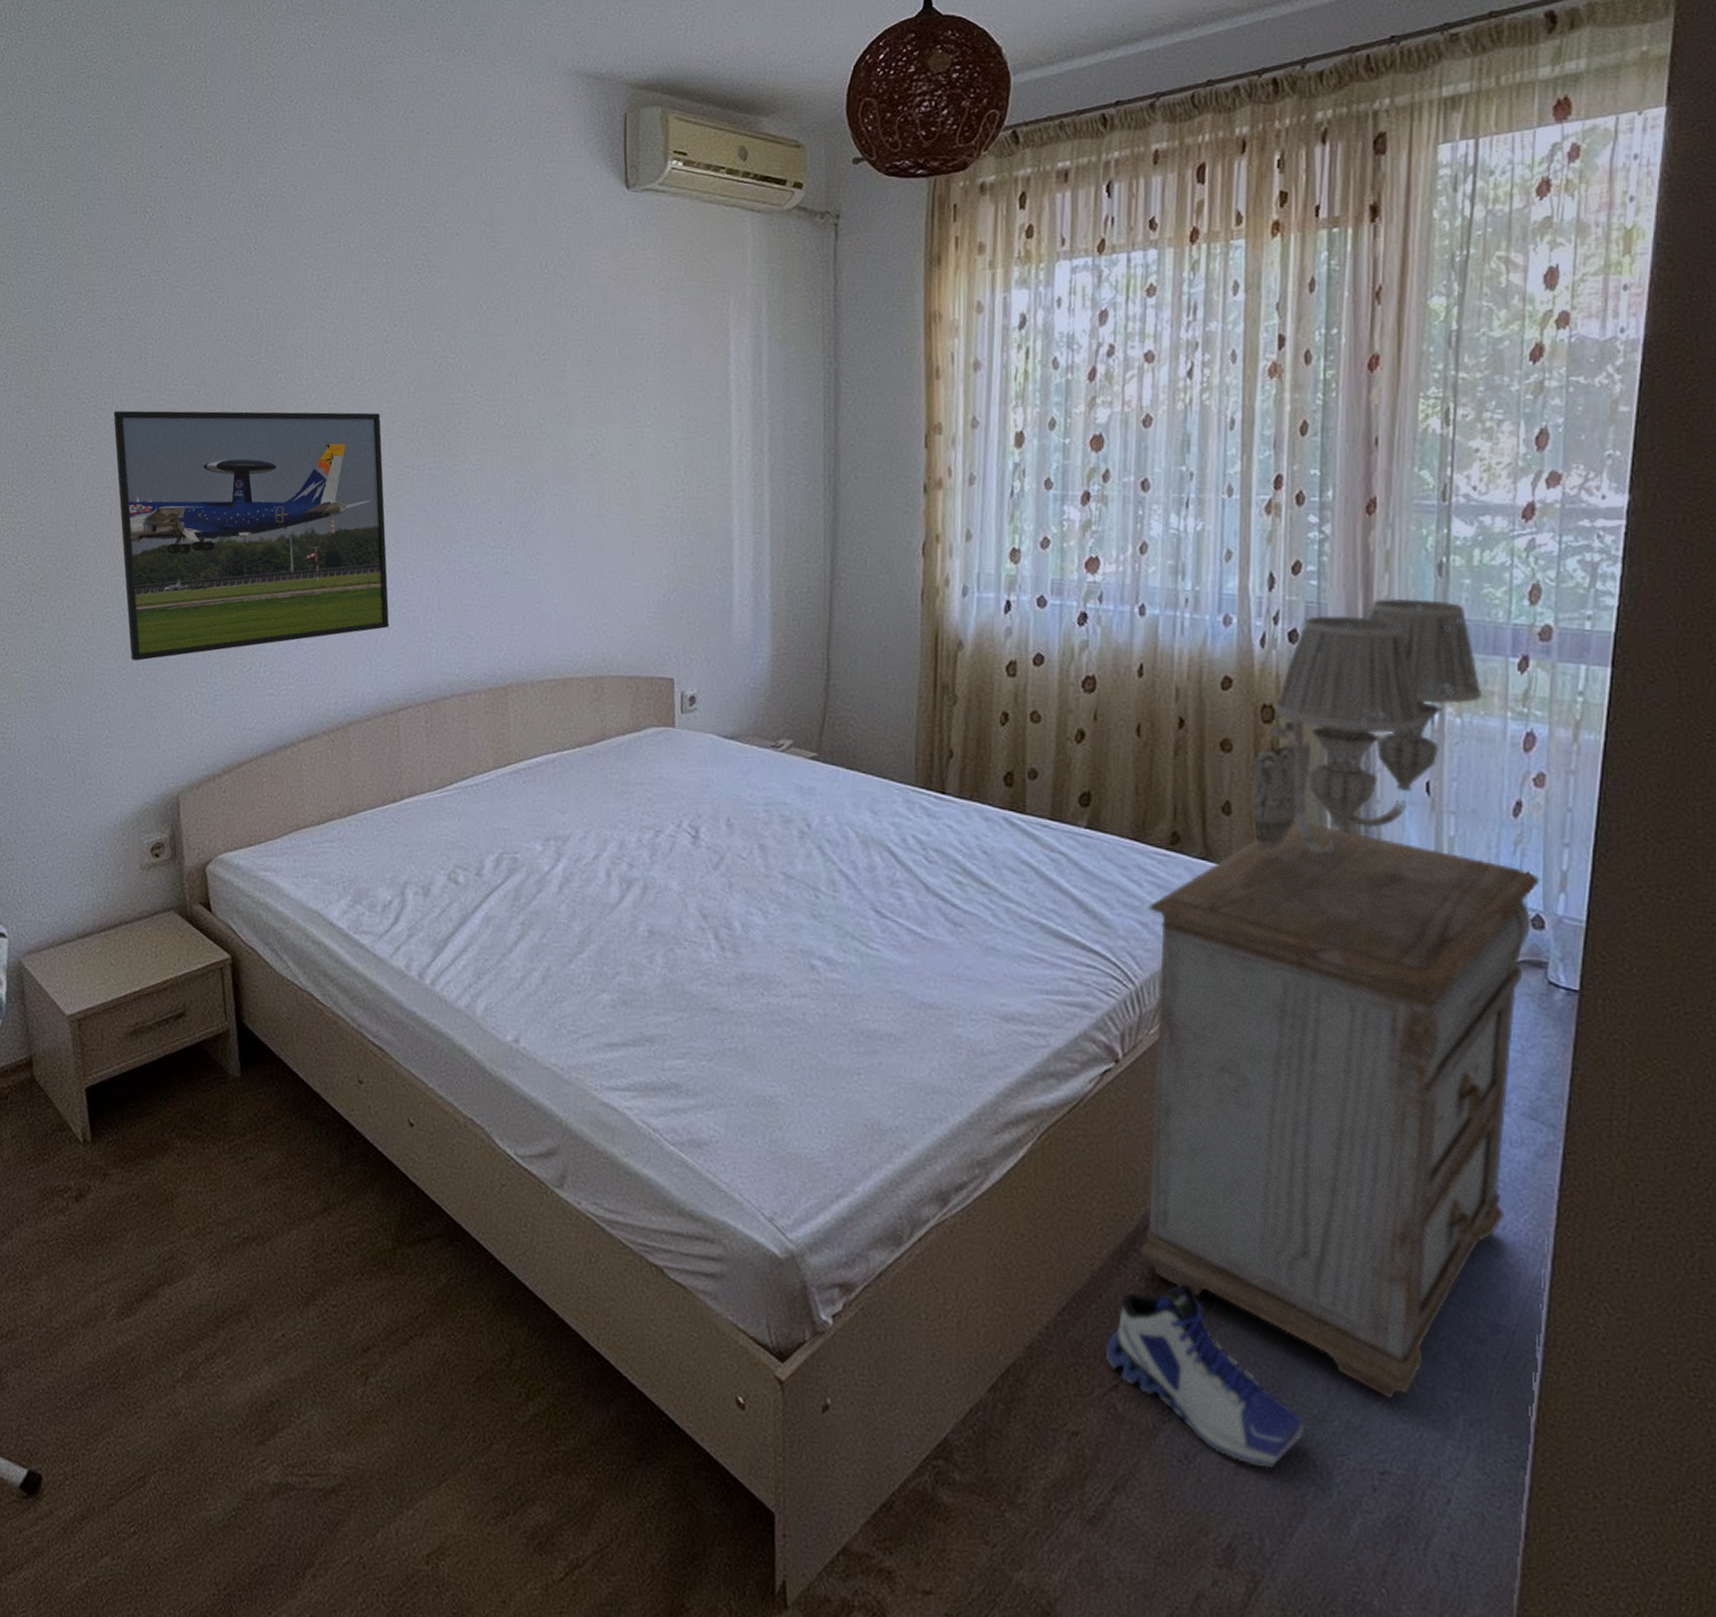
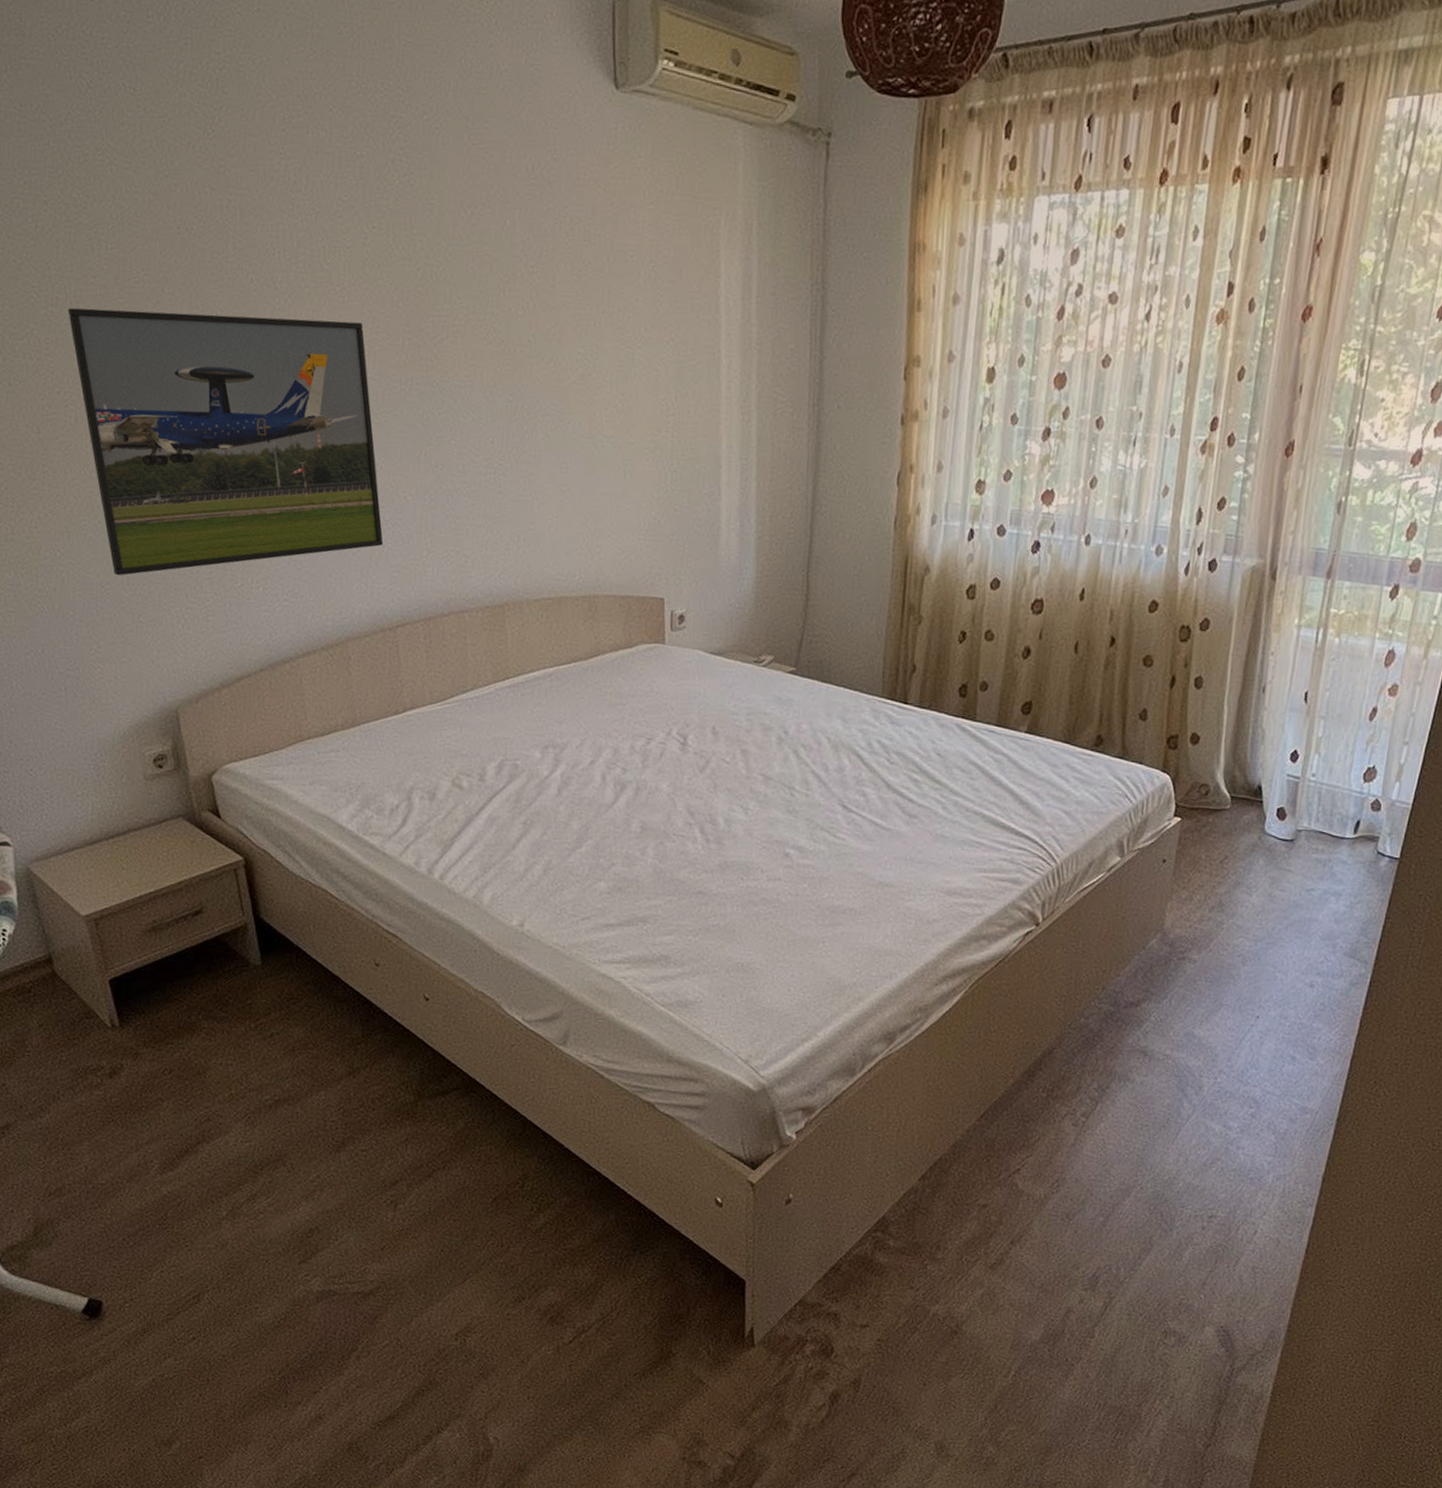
sneaker: present [1106,1283,1305,1468] -> none [1012,1092,1158,1220]
nightstand: present [1141,821,1541,1399] -> none [1045,725,1383,1165]
wall sconce: present [1251,597,1482,859] -> none [1164,532,1359,757]

